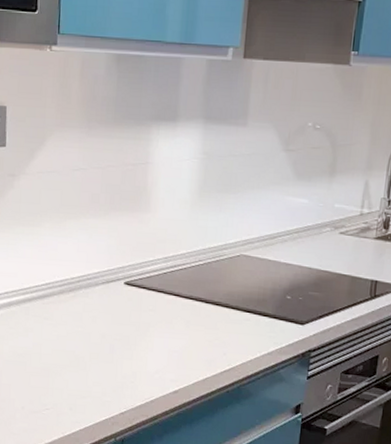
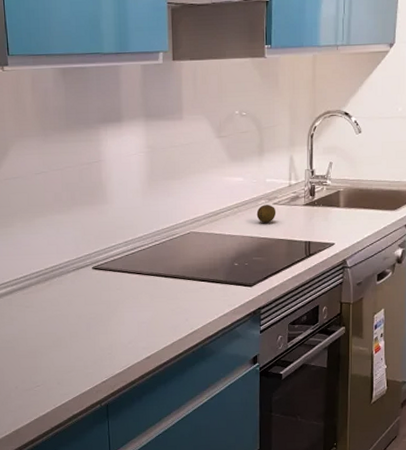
fruit: none [319,233,342,254] -> present [256,205,276,223]

